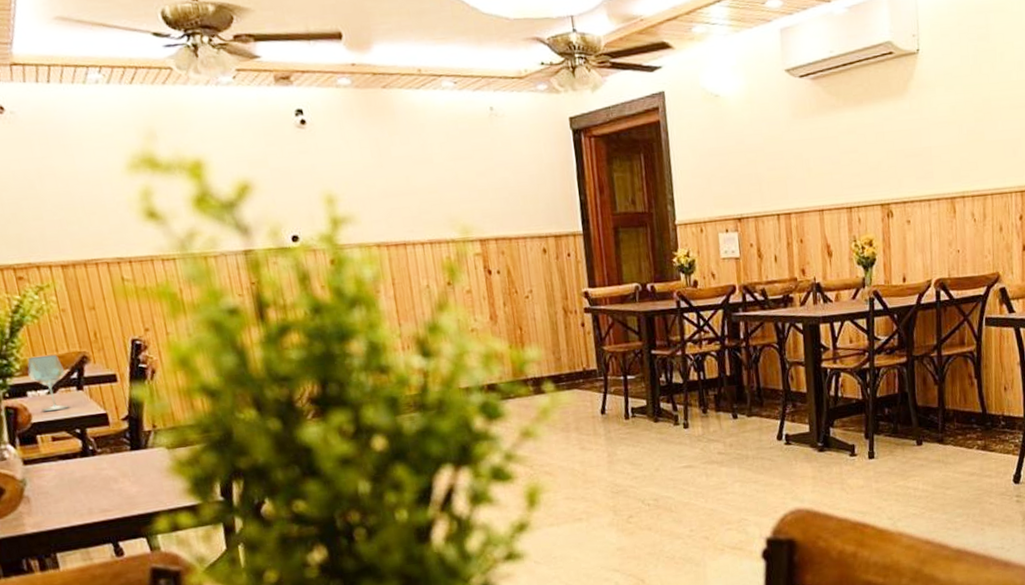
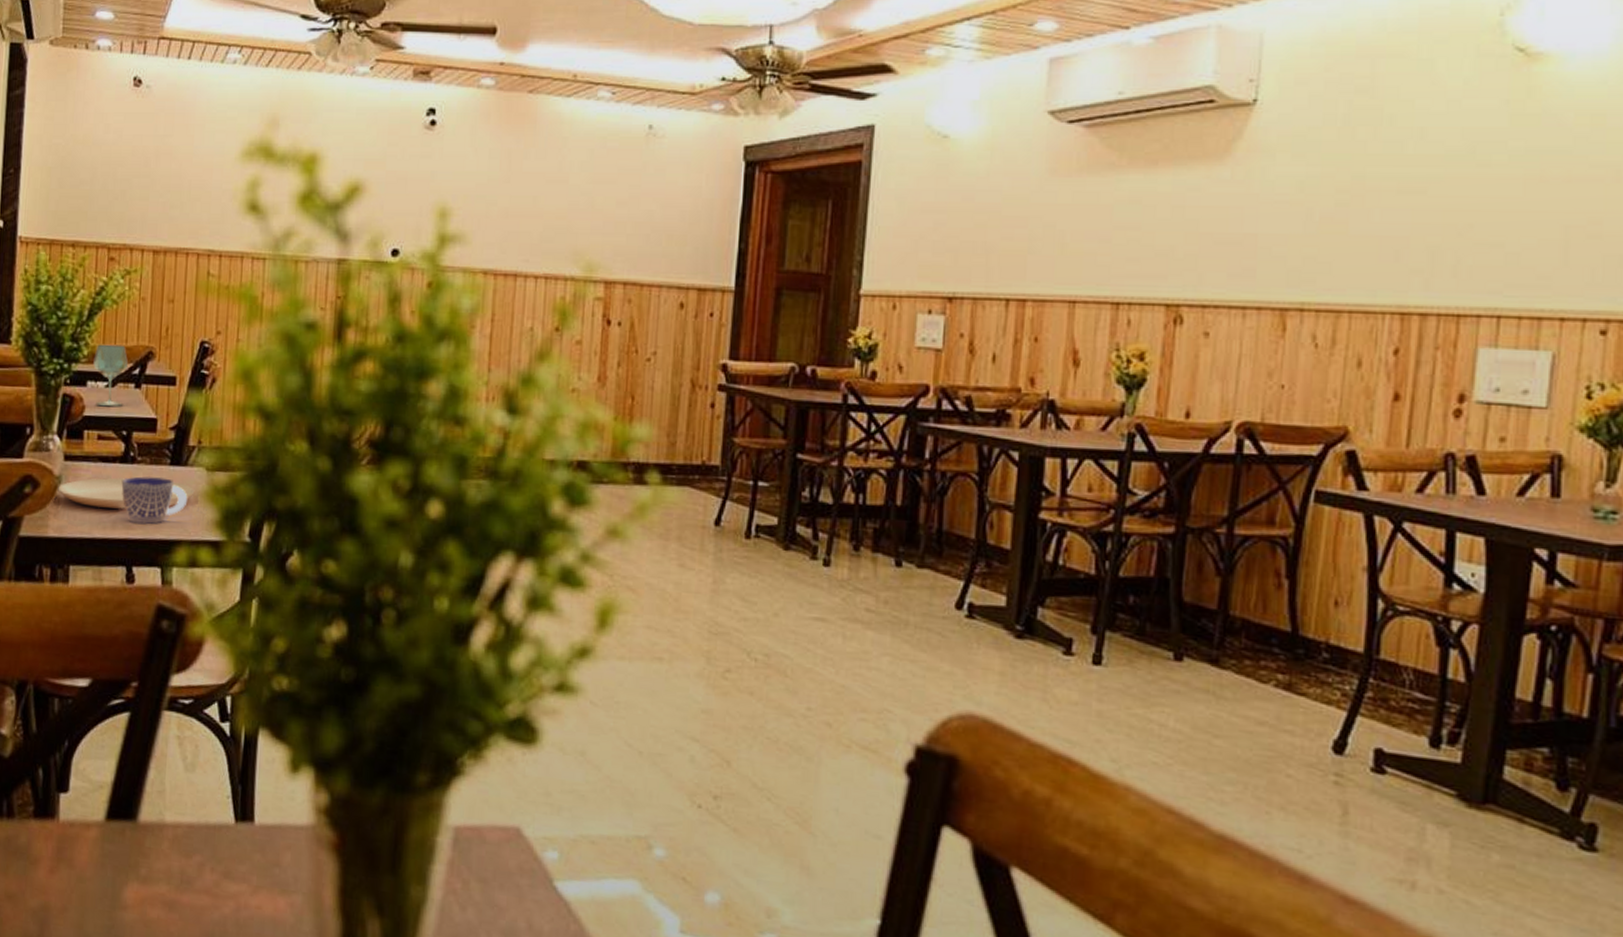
plate: none [24,464,161,500] -> present [58,478,195,509]
cup: none [87,462,156,506] -> present [121,476,188,525]

